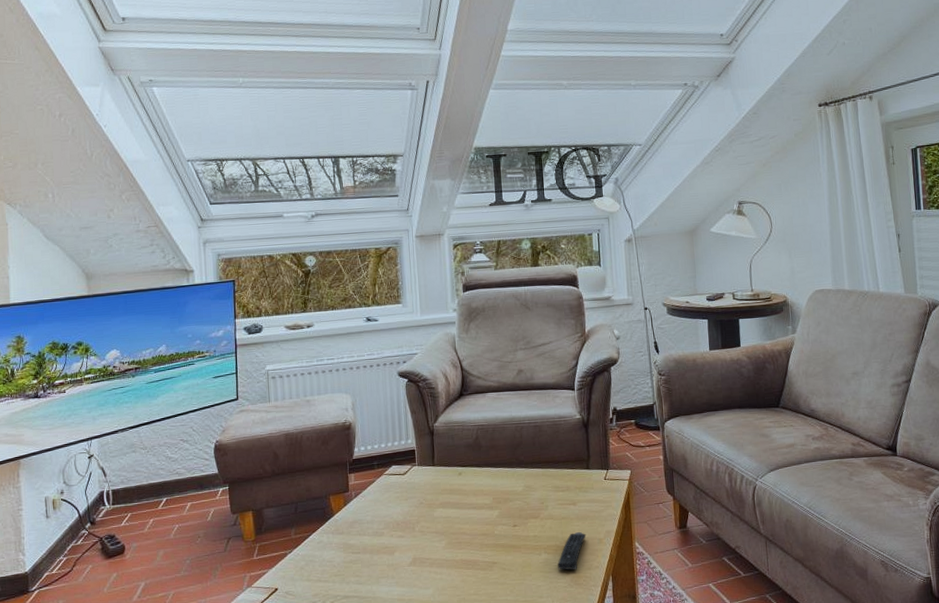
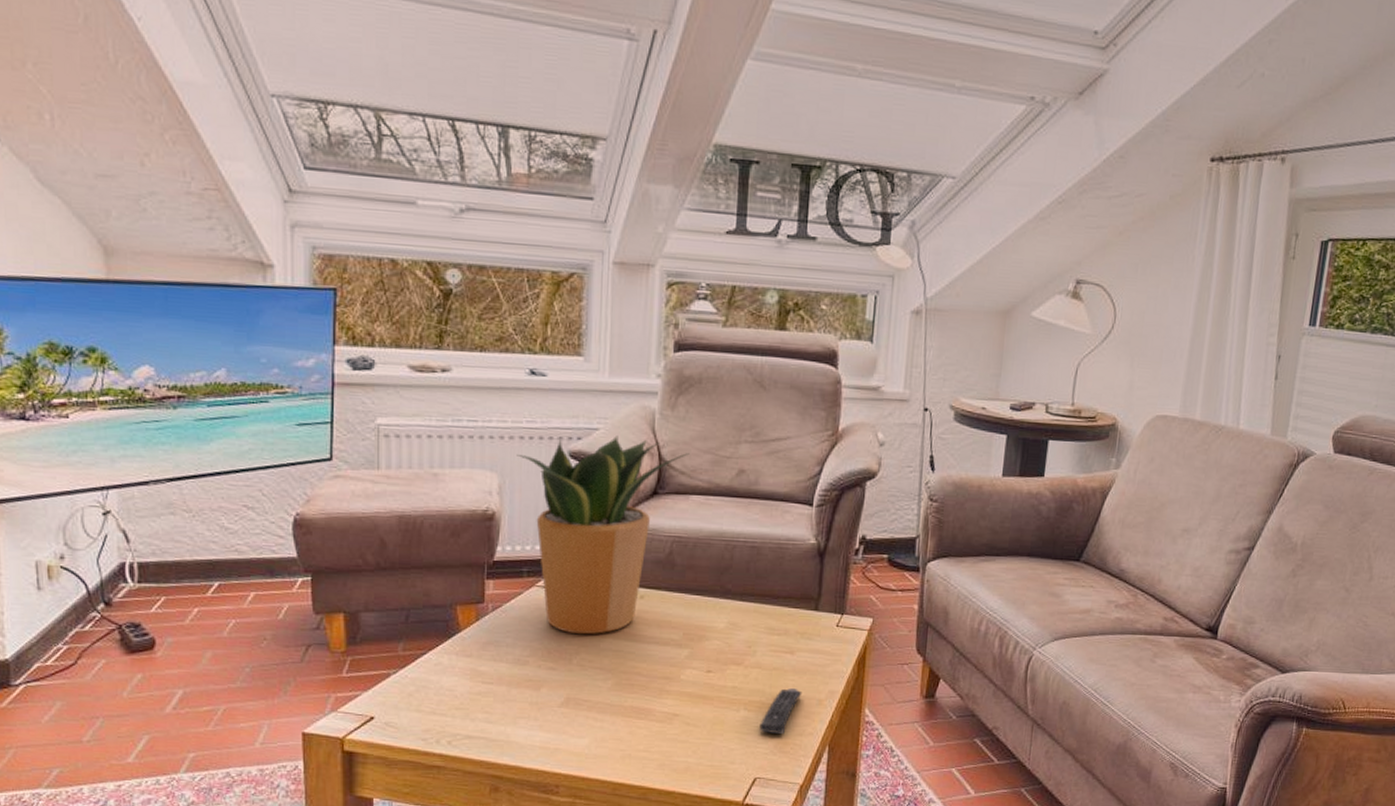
potted plant: none [362,356,482,508] -> present [516,436,690,635]

